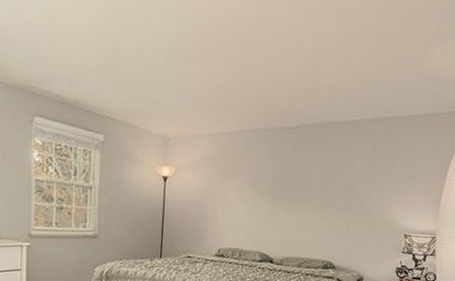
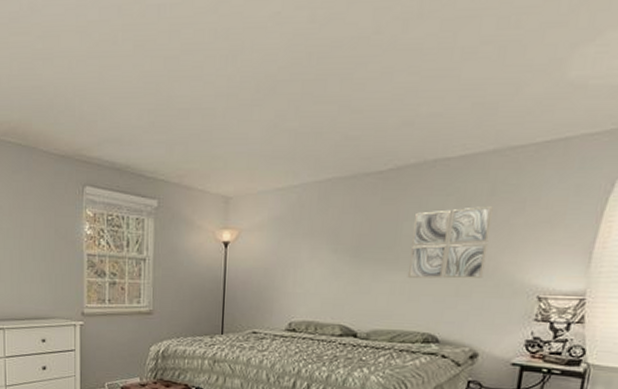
wall art: none [311,162,374,219] -> present [407,206,493,279]

